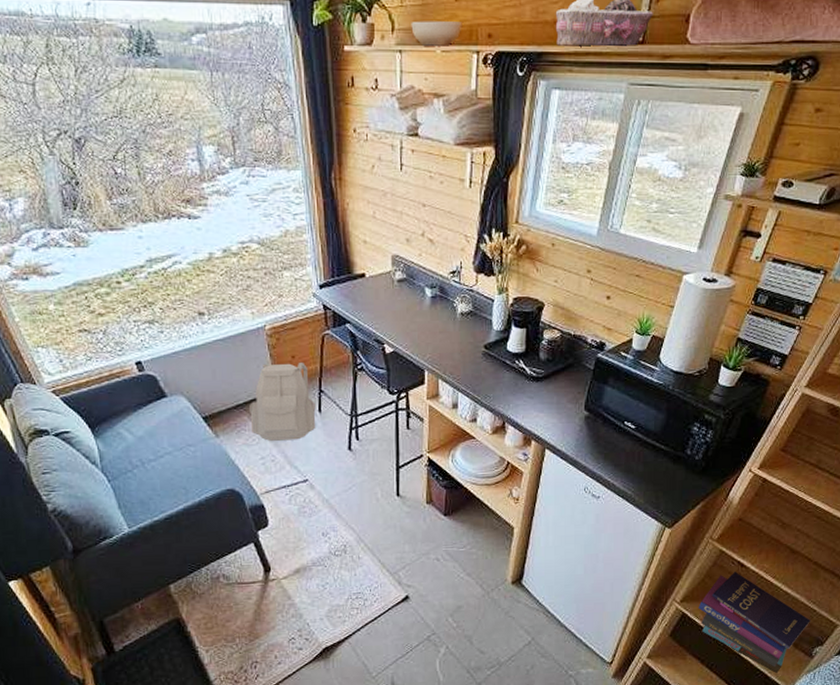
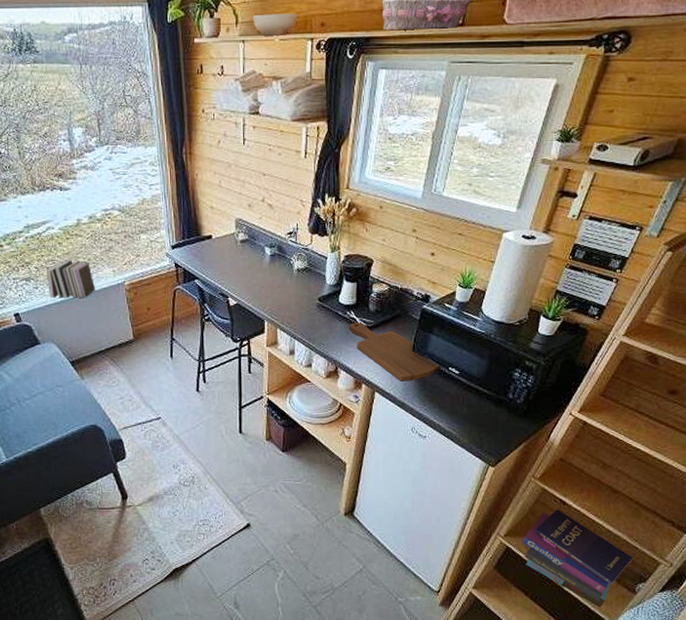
books: none [174,299,232,345] -> present [47,259,96,299]
backpack: present [249,361,316,441] -> none [110,313,168,383]
cutting board: none [518,372,617,437] -> present [349,322,442,382]

